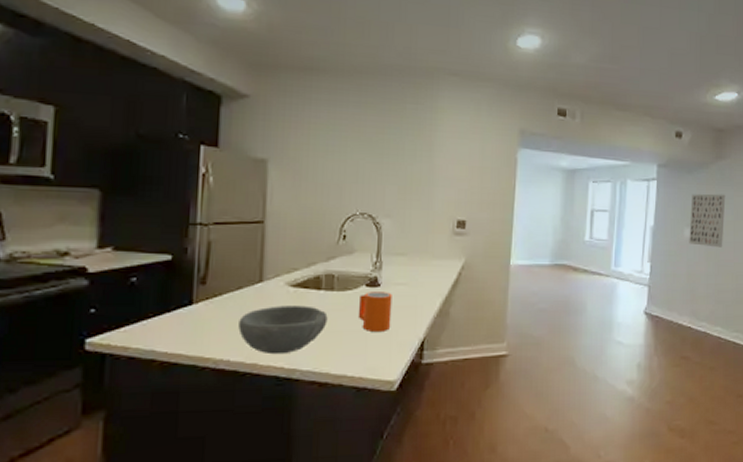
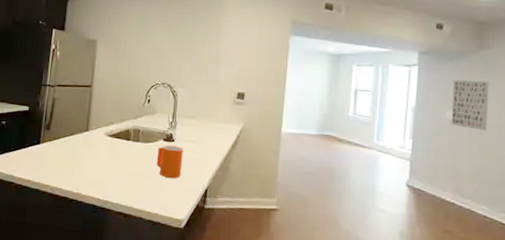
bowl: present [238,305,328,355] -> none [69,150,134,188]

